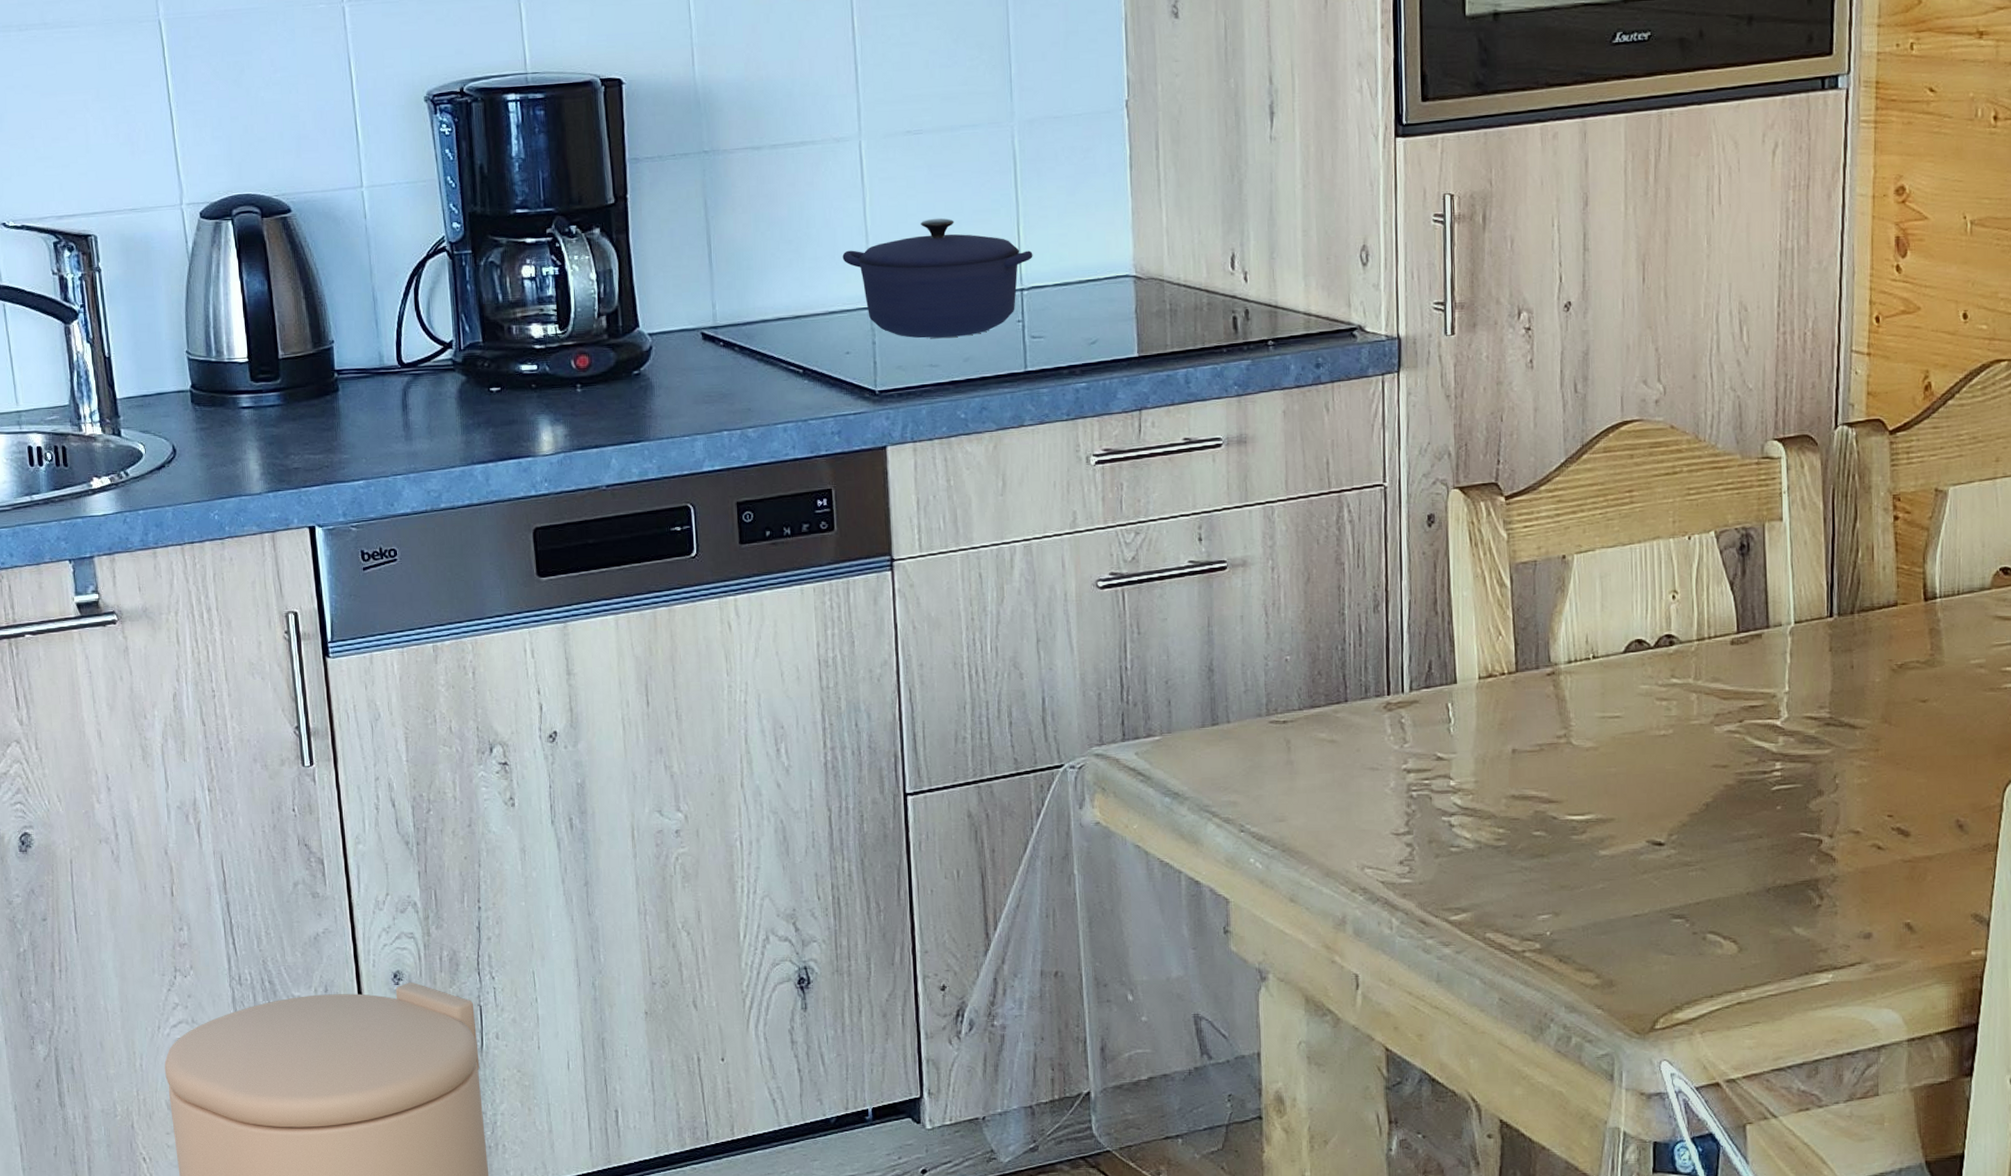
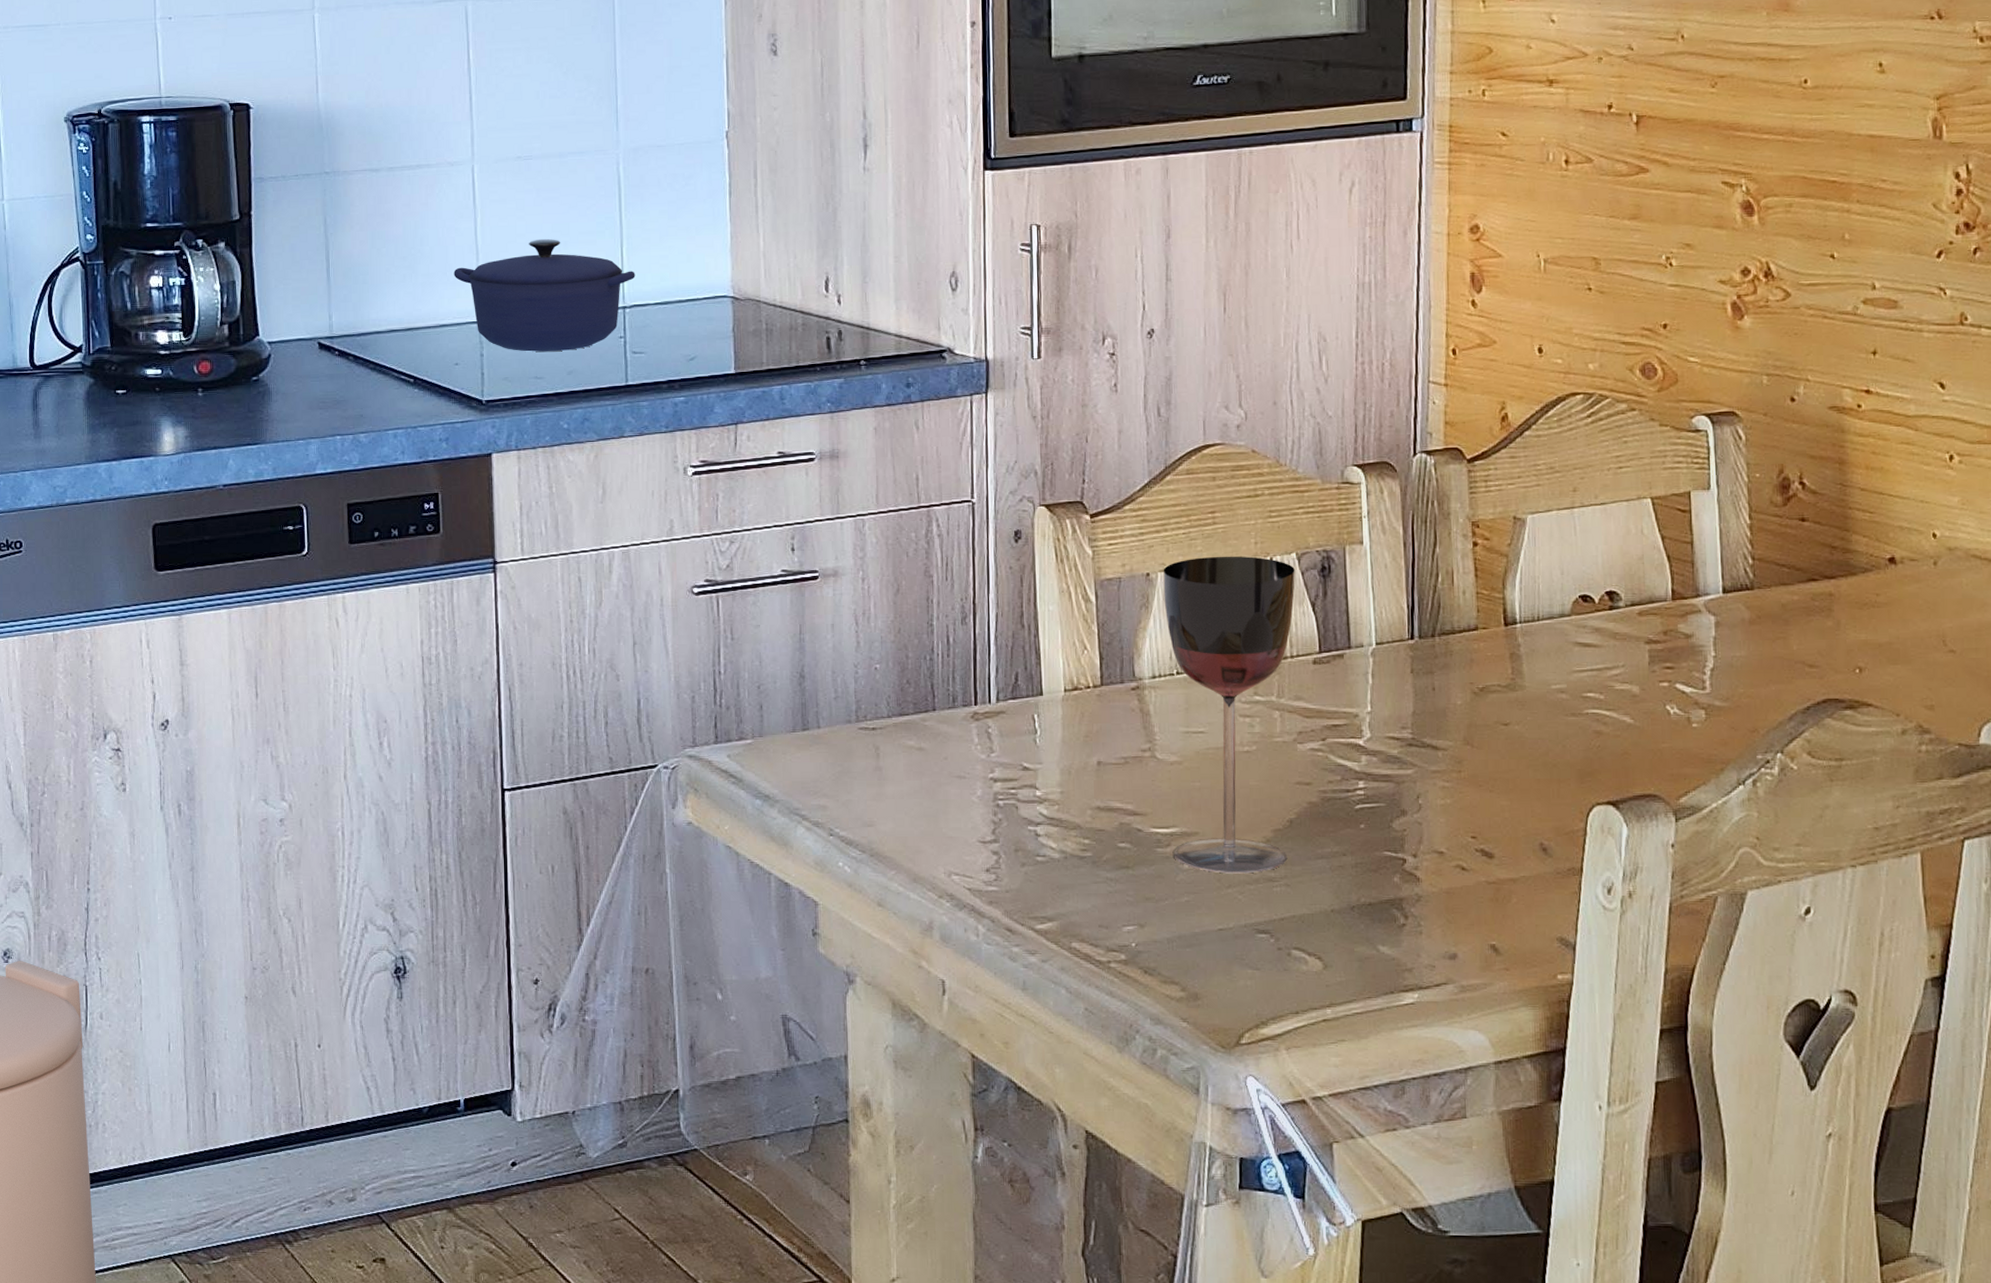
wineglass: none [1579,535,1714,859] -> present [1163,556,1295,874]

